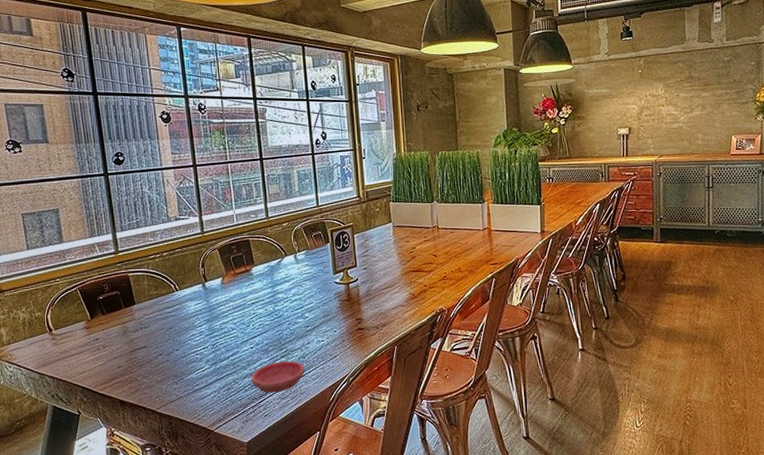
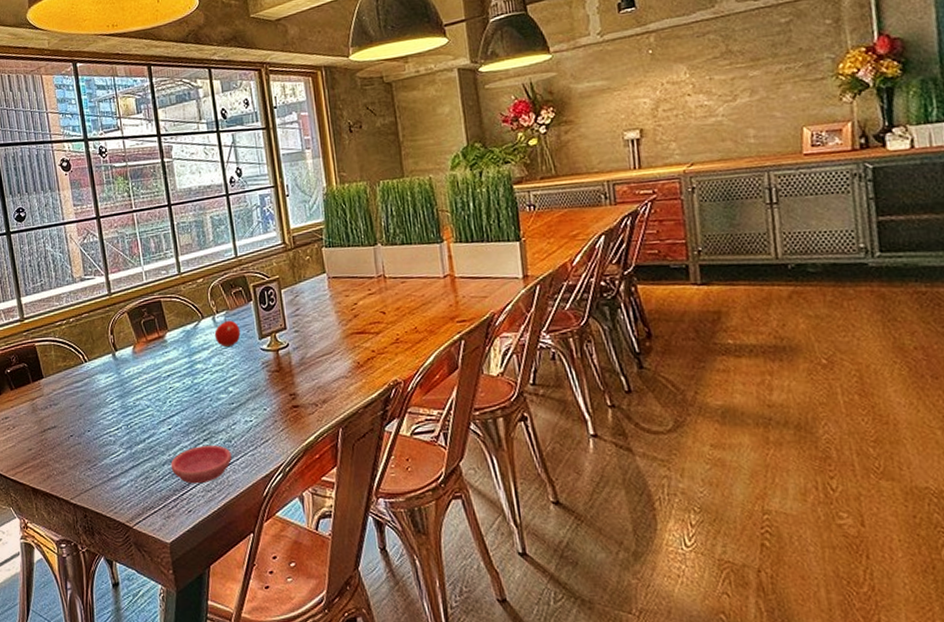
fruit: none [295,257,318,280] -> present [214,319,241,347]

